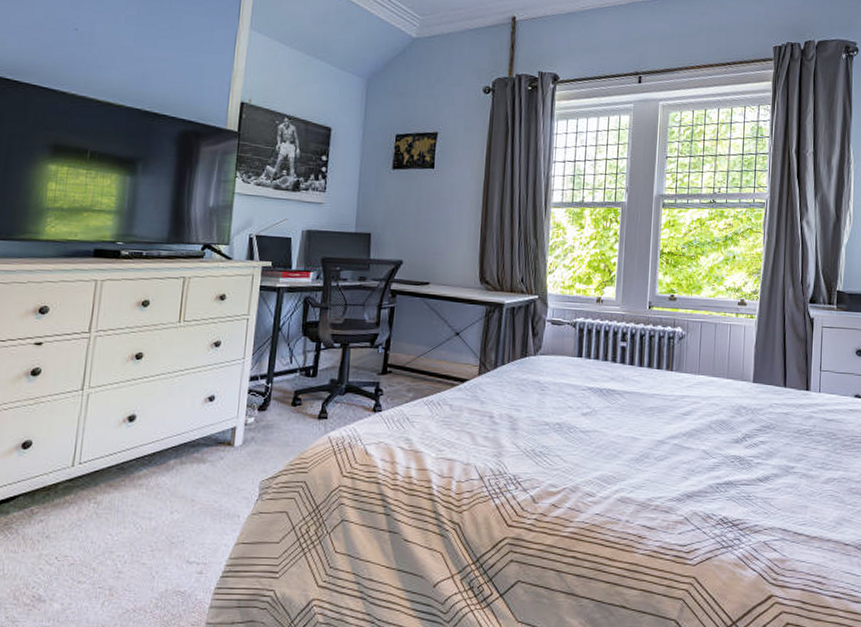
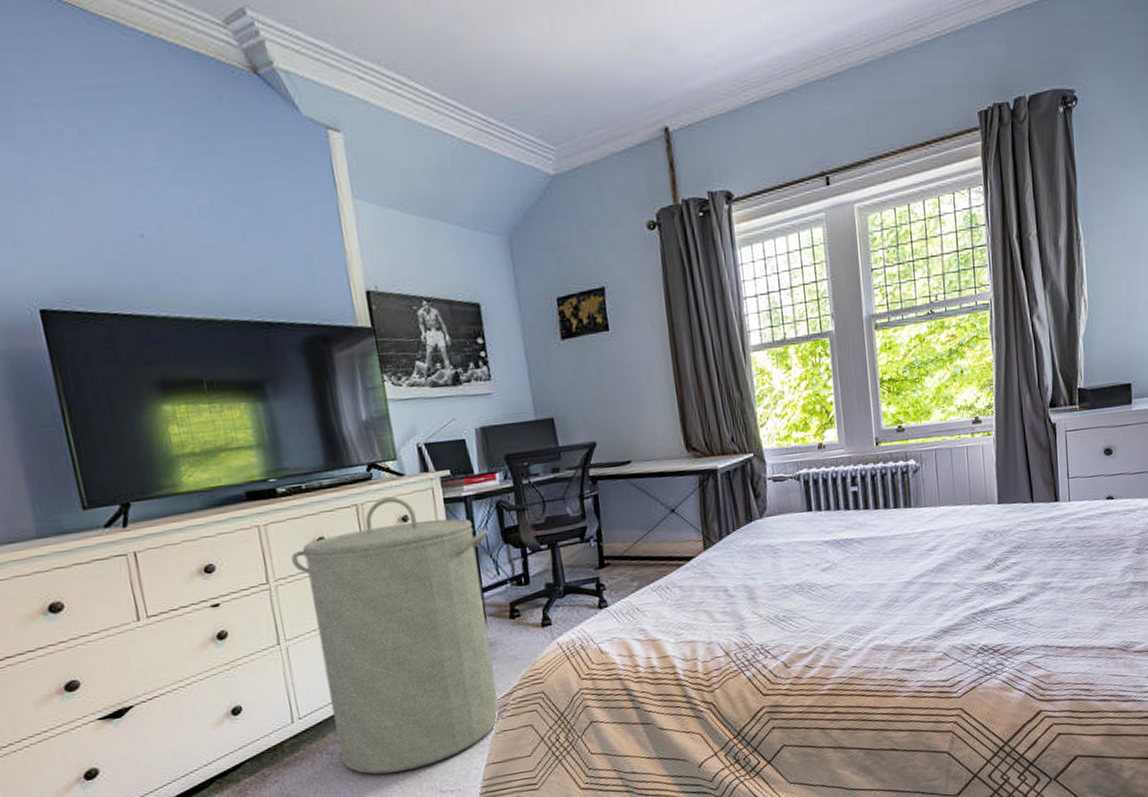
laundry hamper: none [105,275,291,535] -> present [290,496,500,775]

